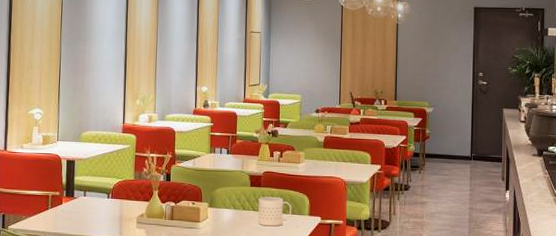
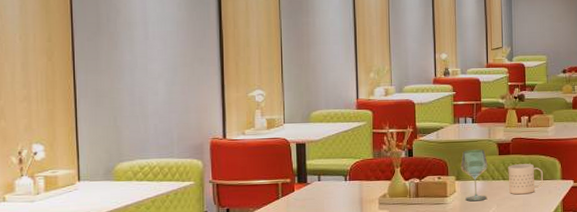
wine glass: none [214,179,240,229] -> present [460,149,488,202]

